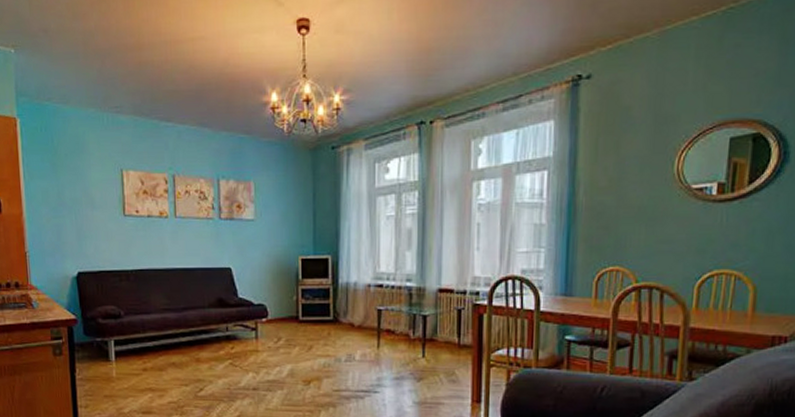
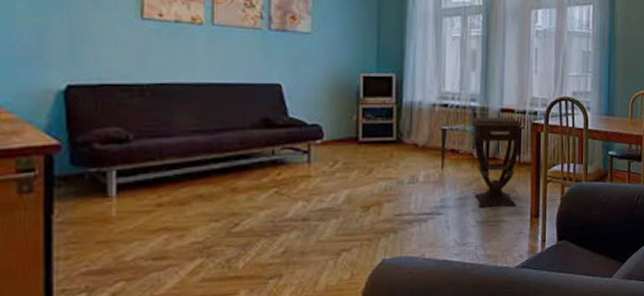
side table: none [409,298,462,390] -> present [473,118,522,208]

